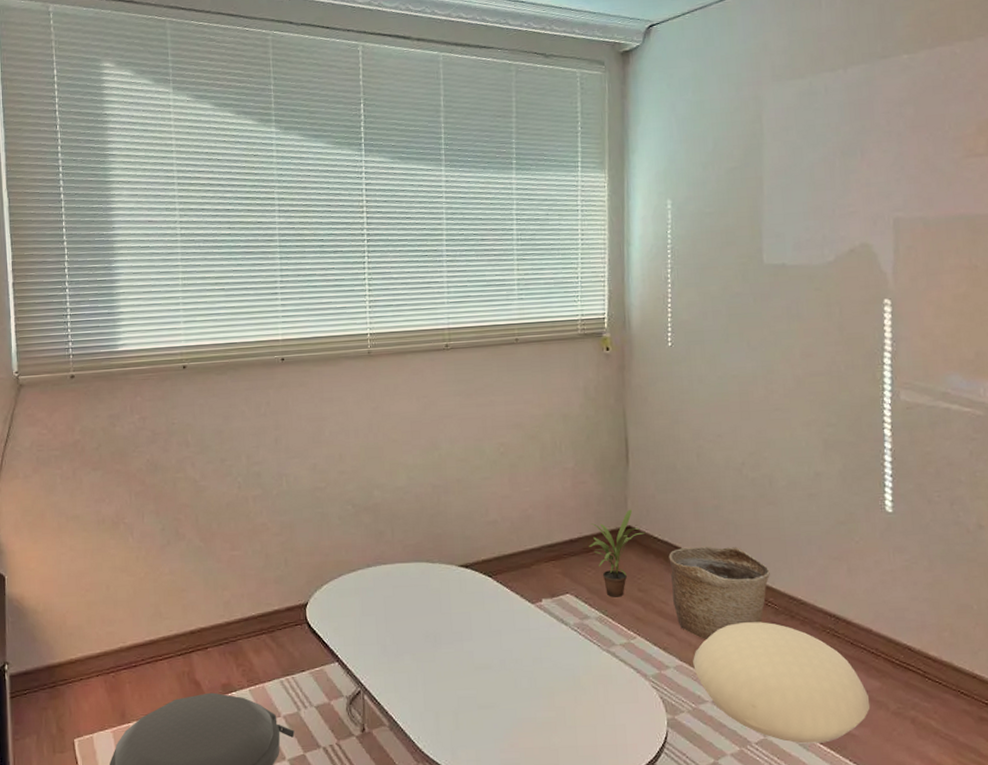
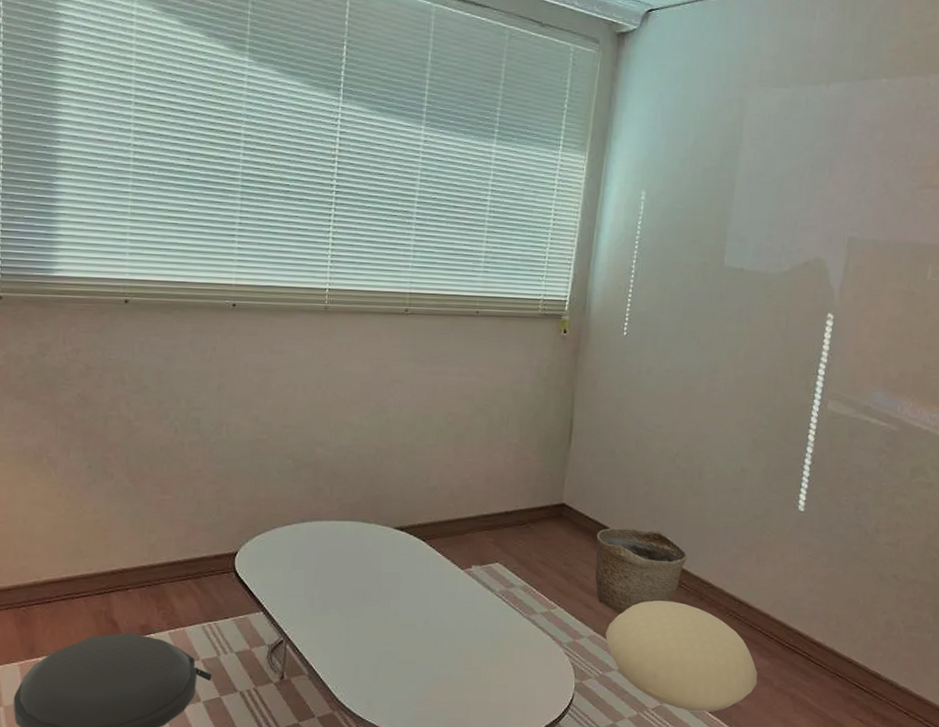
potted plant: present [589,509,645,597] -> none [523,488,577,569]

